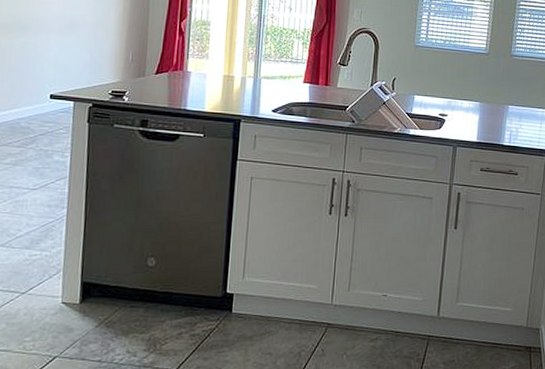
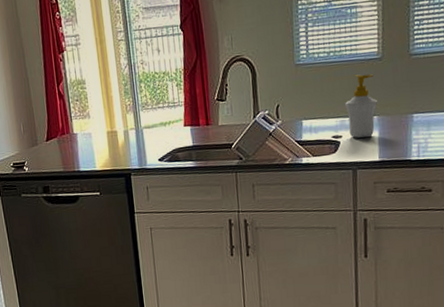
soap bottle: none [453,64,482,120] -> present [345,74,378,139]

